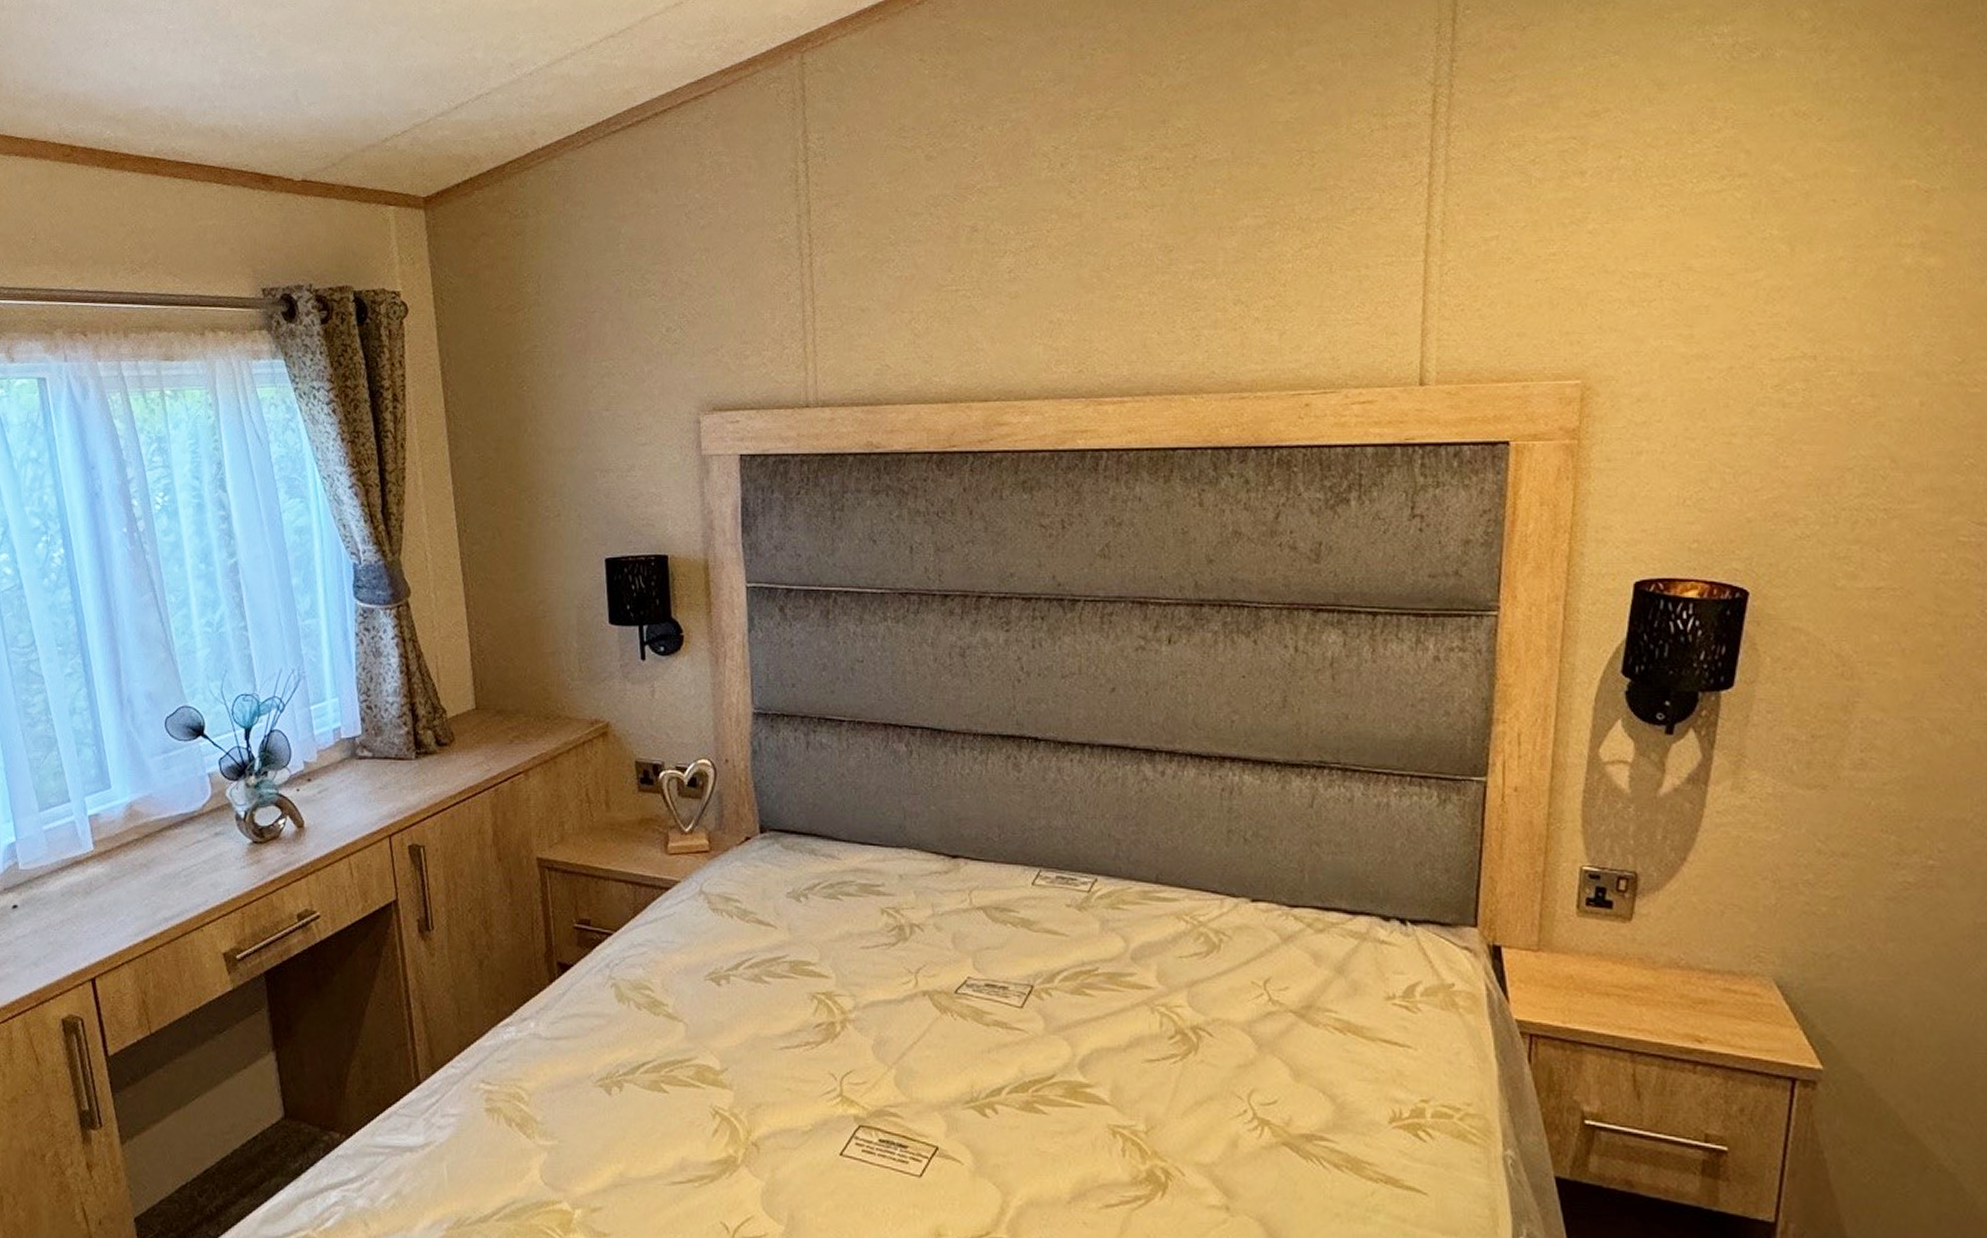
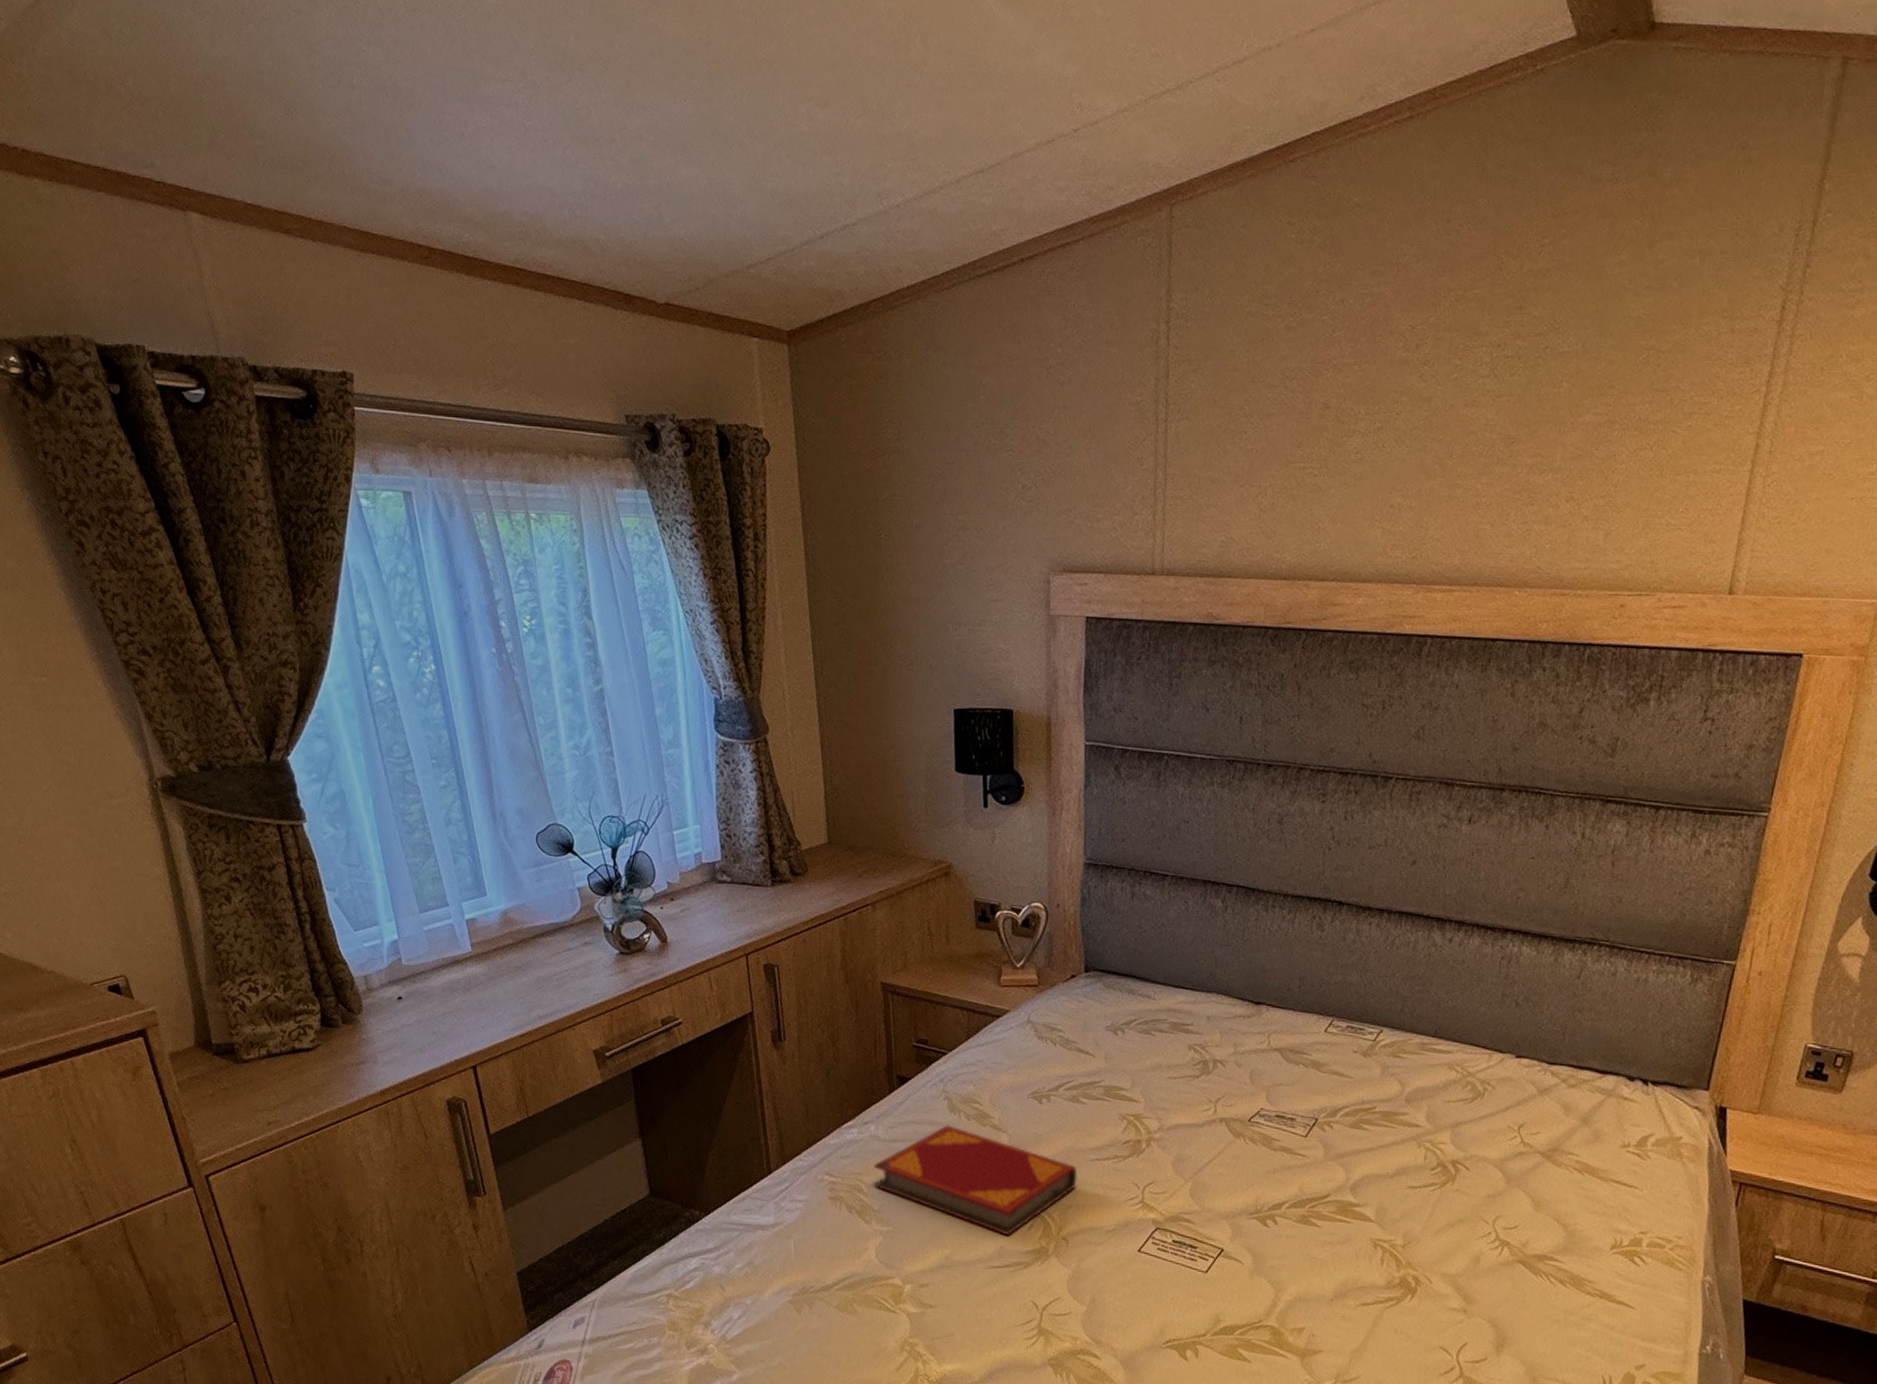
hardback book: none [534,1016,765,1145] -> present [873,1125,1078,1236]

